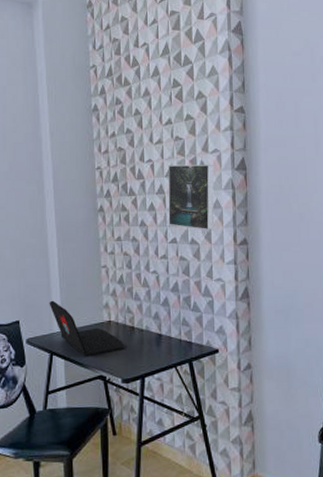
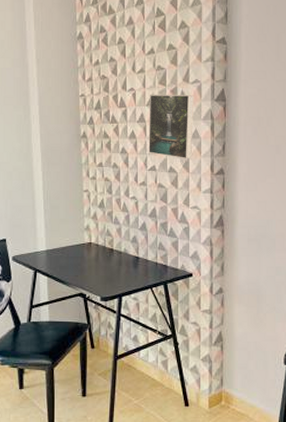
laptop: present [49,300,124,357] -> none [33,221,103,275]

